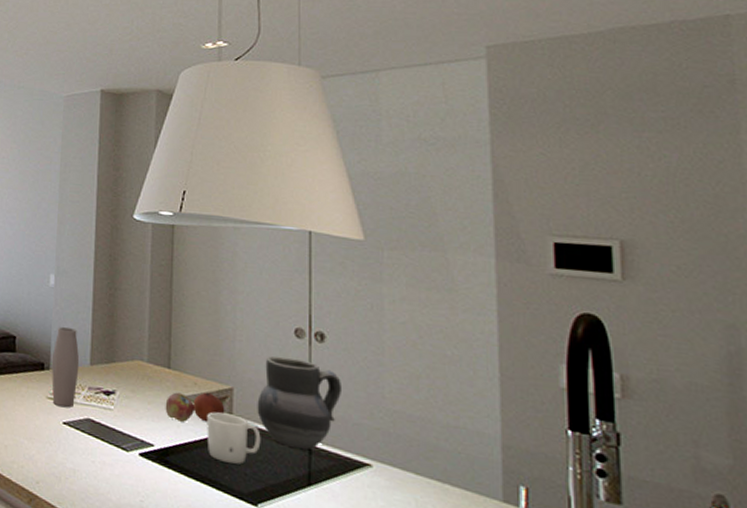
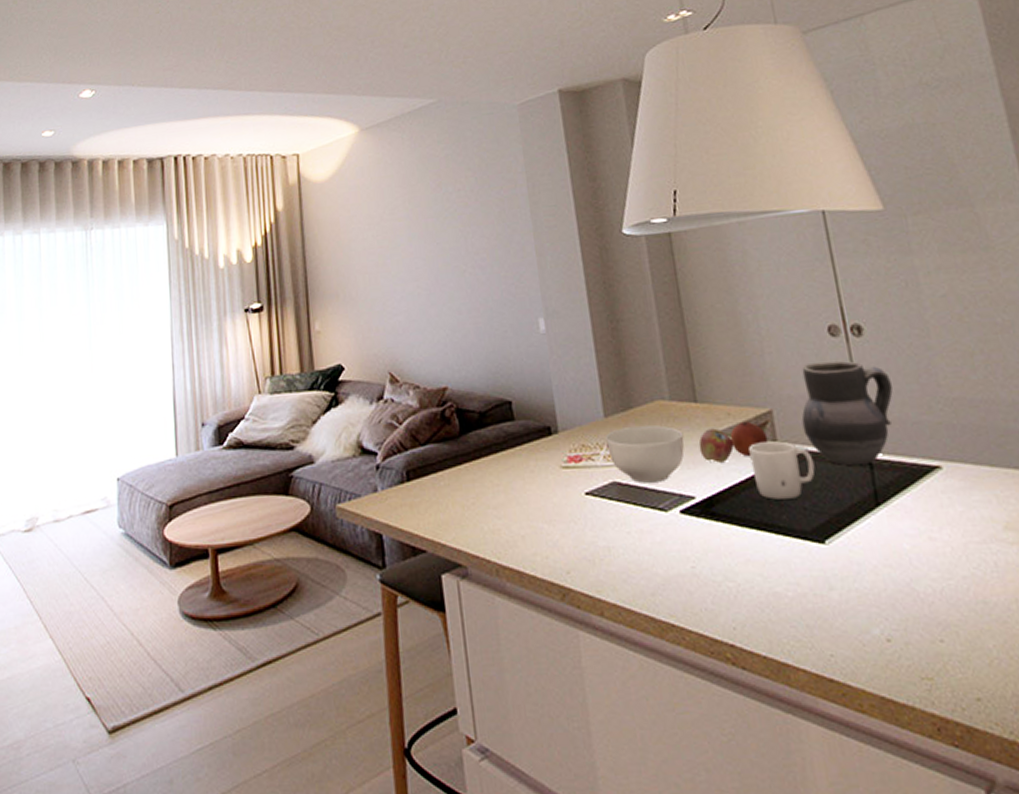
vase: present [51,327,80,408] -> none [558,378,595,475]
bowl: none [87,376,154,427] -> present [604,425,685,483]

